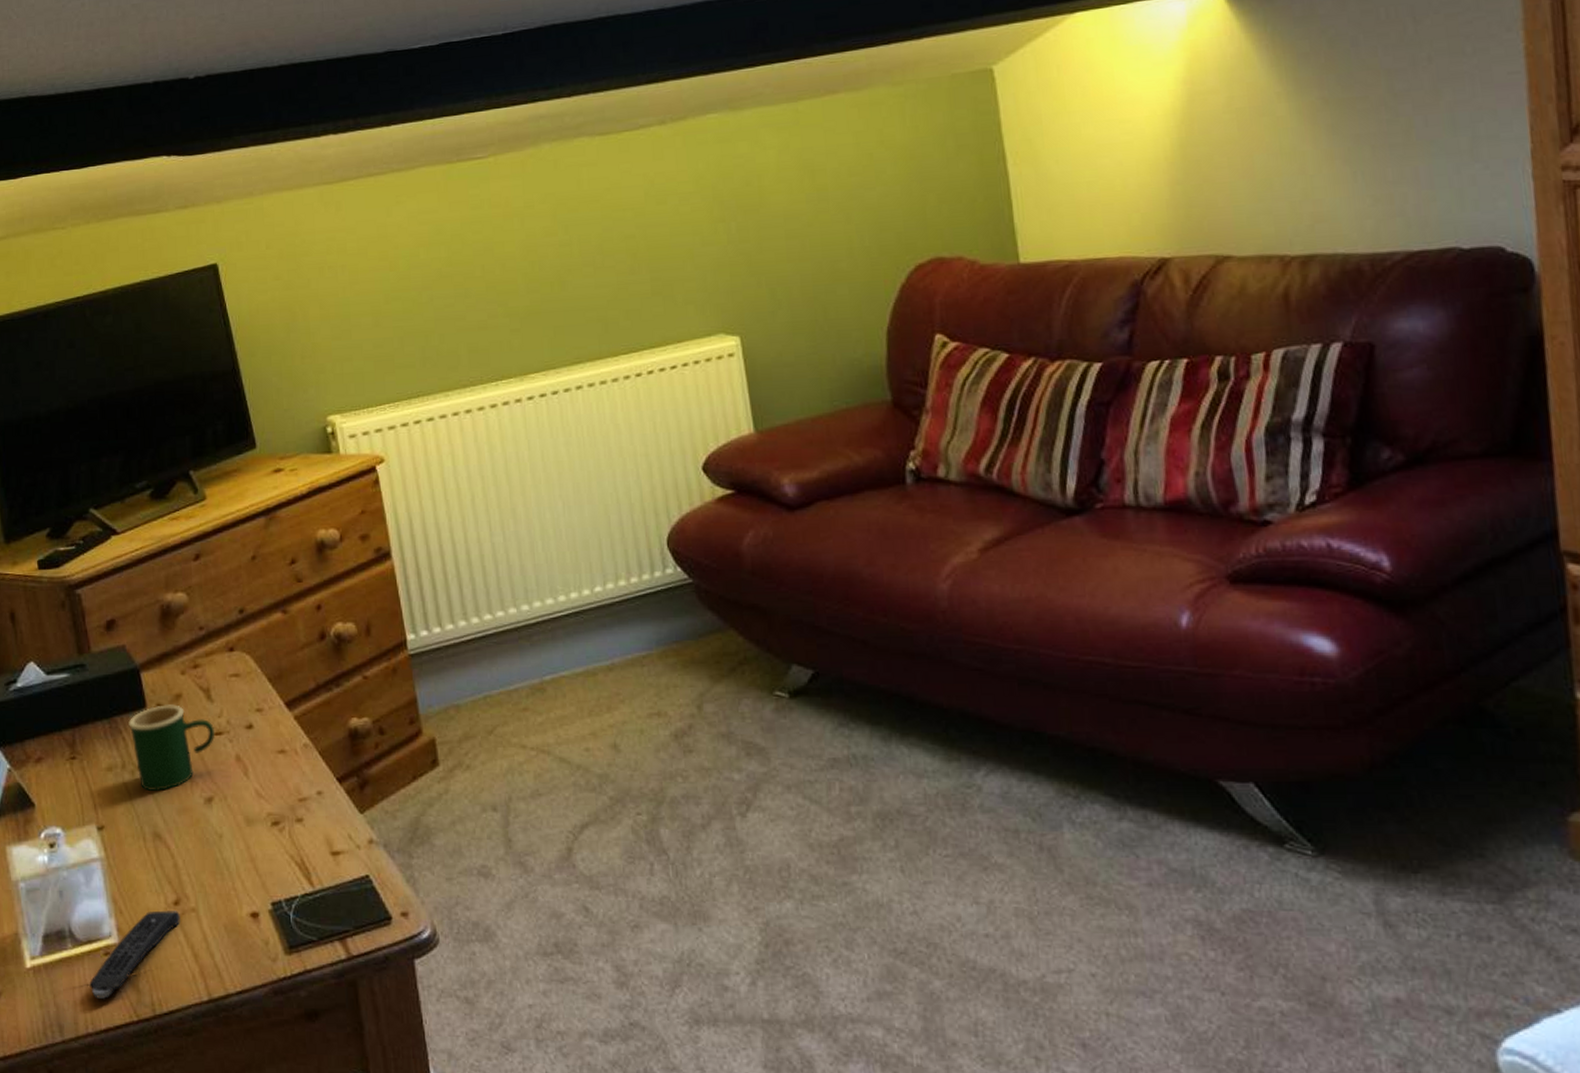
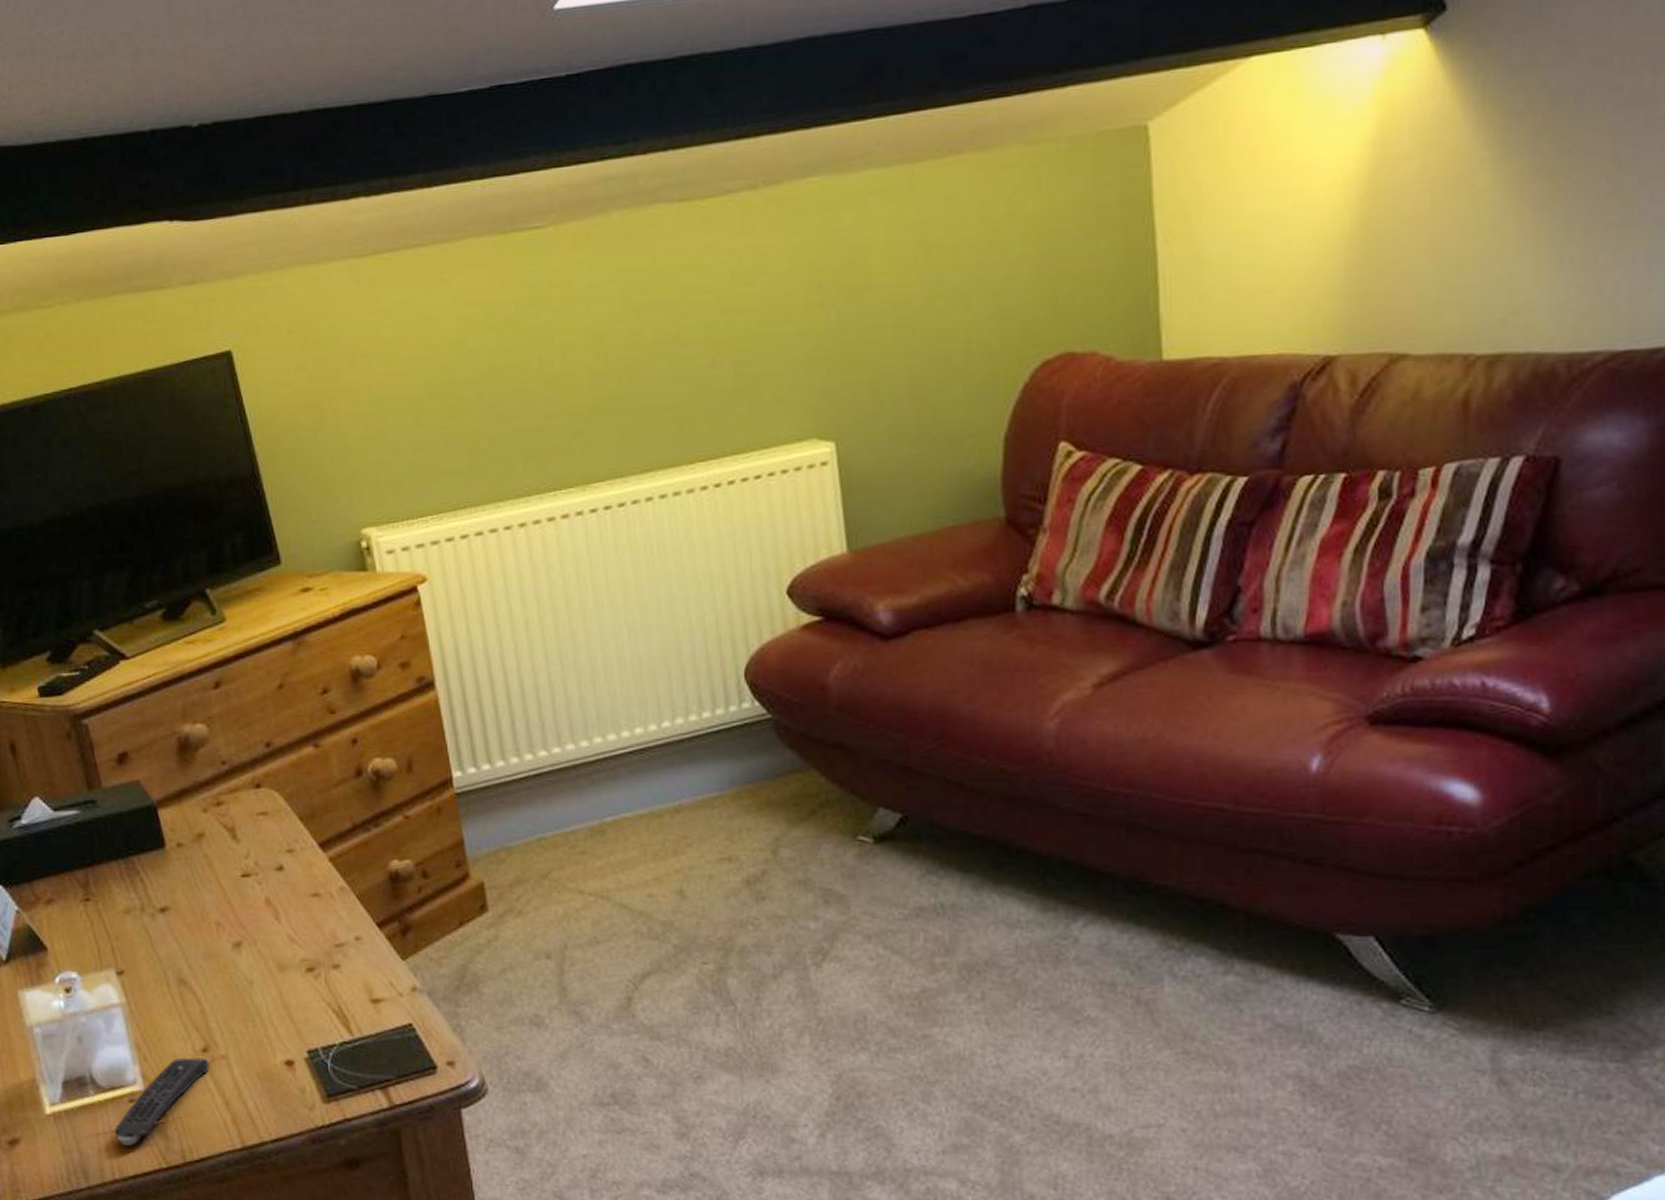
mug: present [128,704,214,791] -> none [146,844,242,935]

